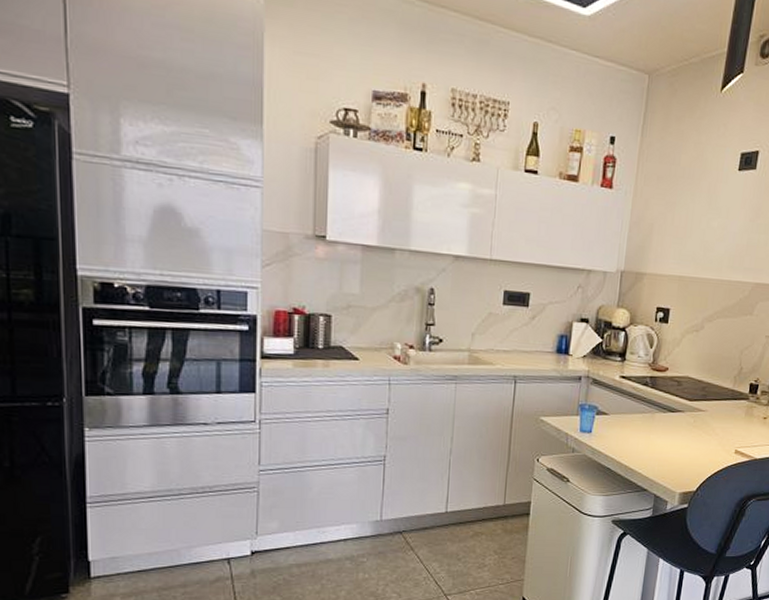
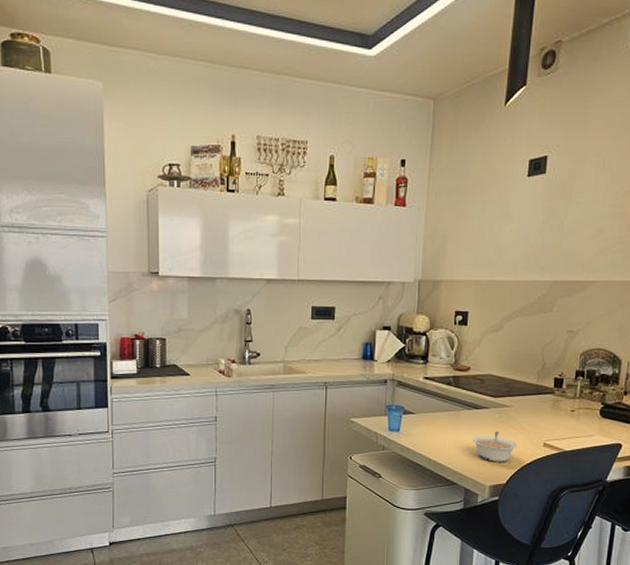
legume: none [665,436,710,468] -> present [472,431,518,462]

